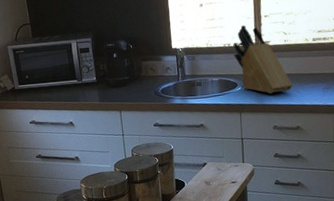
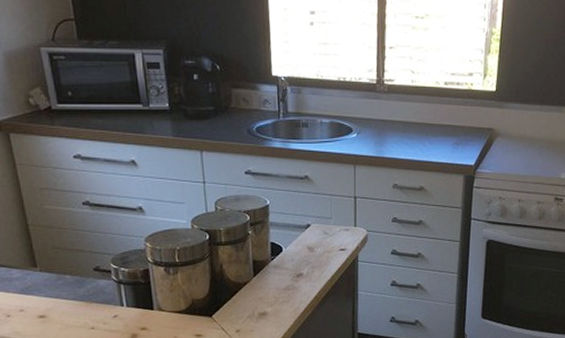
knife block: present [233,25,293,94] -> none [349,56,418,145]

